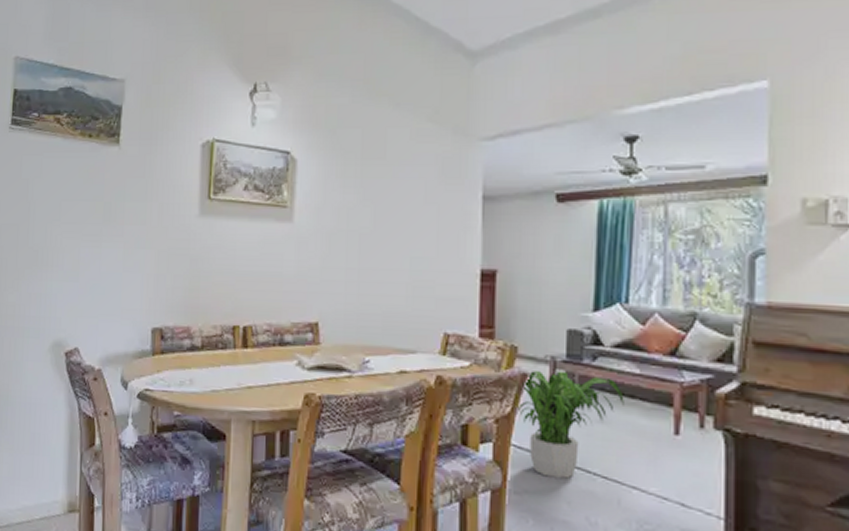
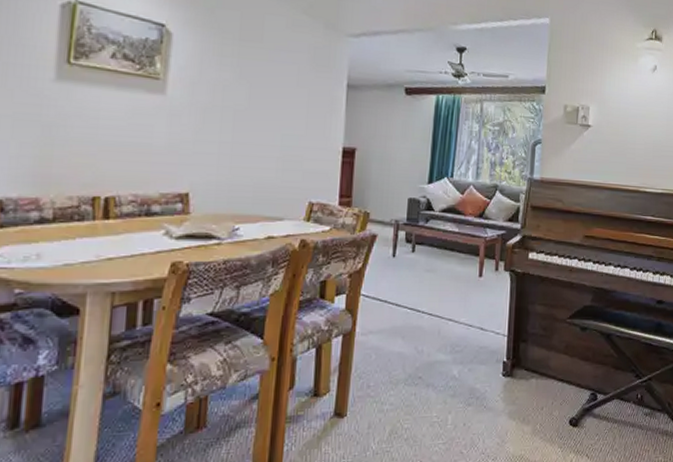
potted plant: present [517,371,624,479] -> none [366,232,447,318]

